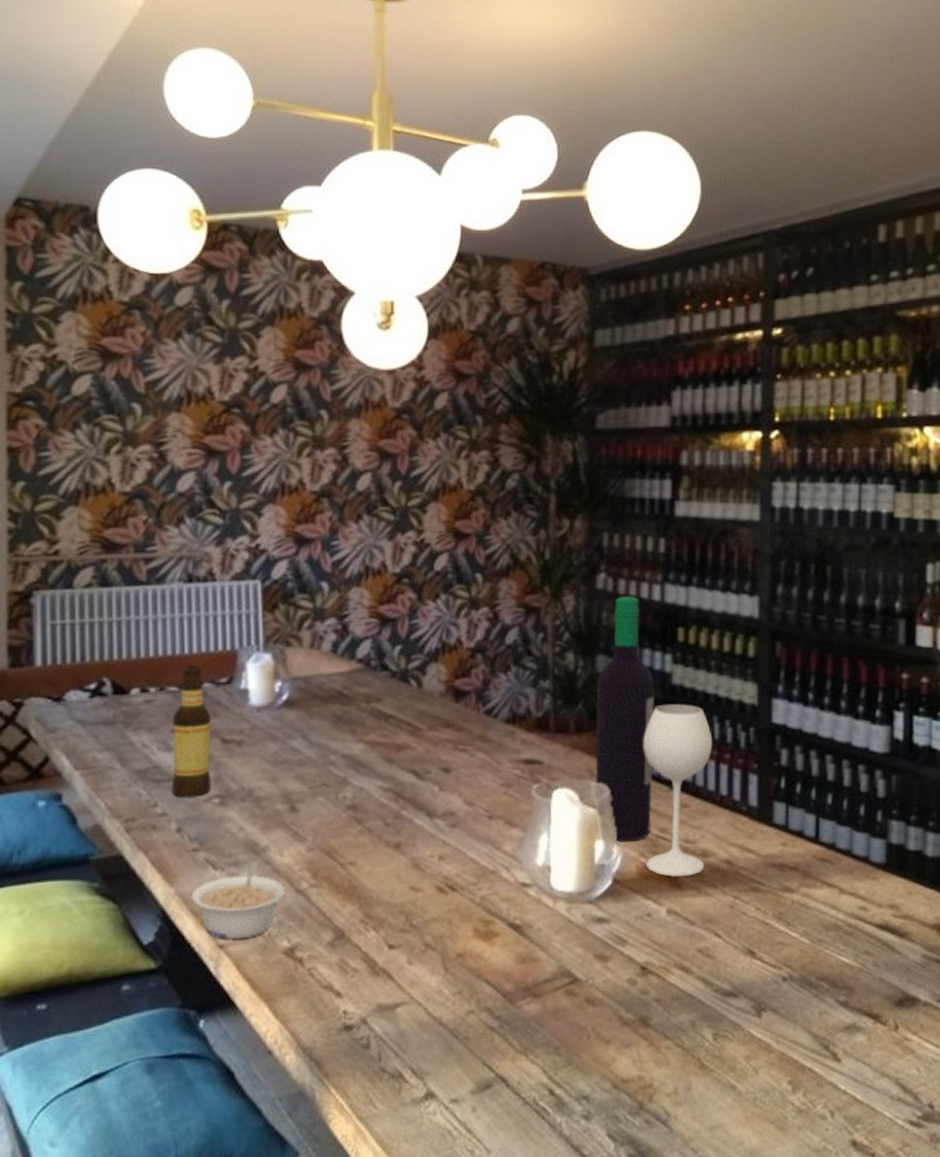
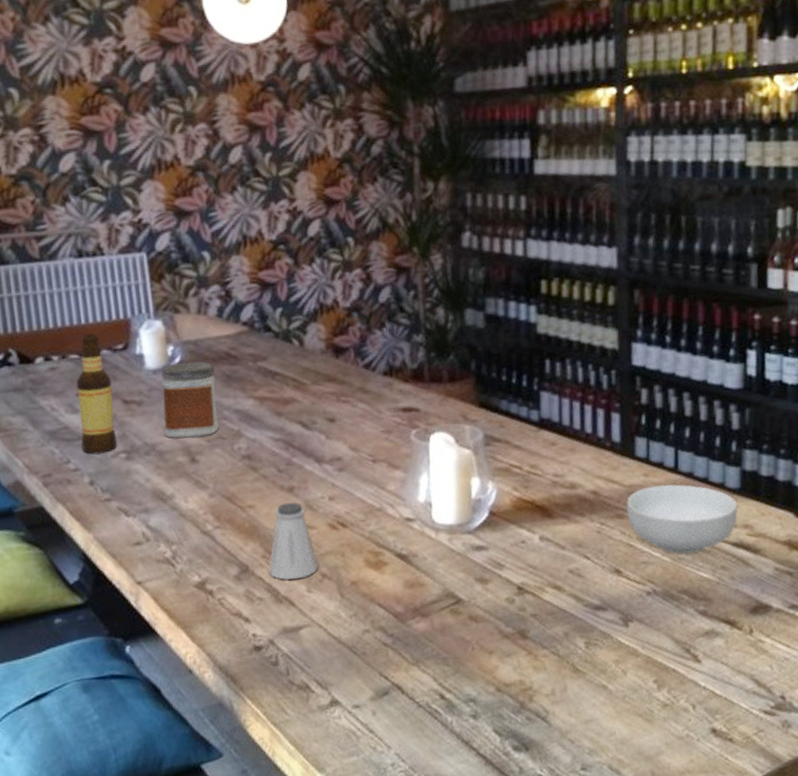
legume: present [191,861,287,939] -> none [108,508,194,577]
jar: none [263,699,325,784] -> present [161,361,219,439]
saltshaker: none [366,860,422,950] -> present [268,502,318,580]
wine bottle: present [595,596,713,877] -> none [466,252,577,508]
cereal bowl: none [762,856,883,935] -> present [626,484,738,554]

